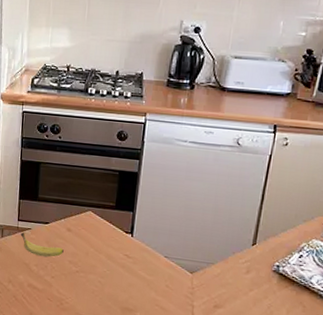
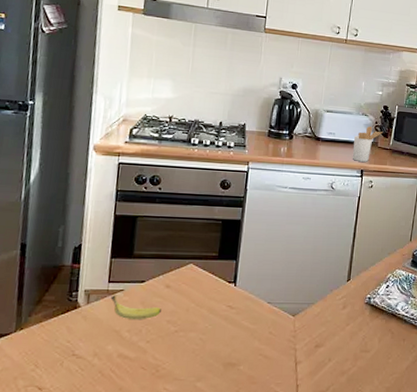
utensil holder: none [263,75,304,116] -> present [352,126,383,162]

